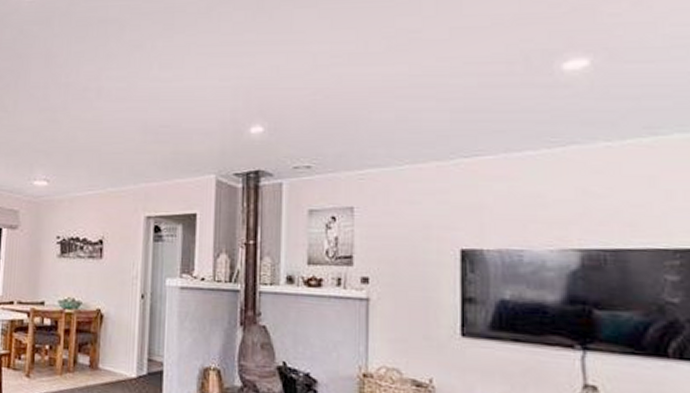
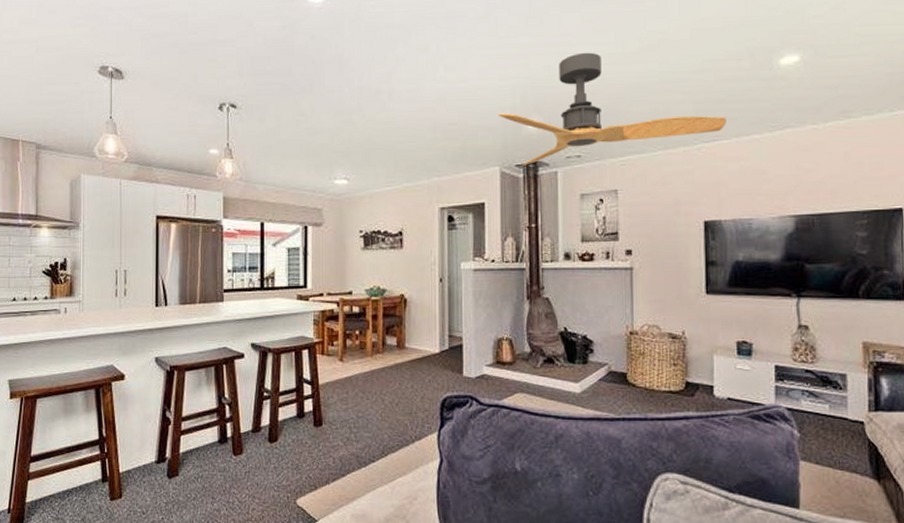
ceiling fan: none [216,51,492,175] -> present [498,52,726,166]

